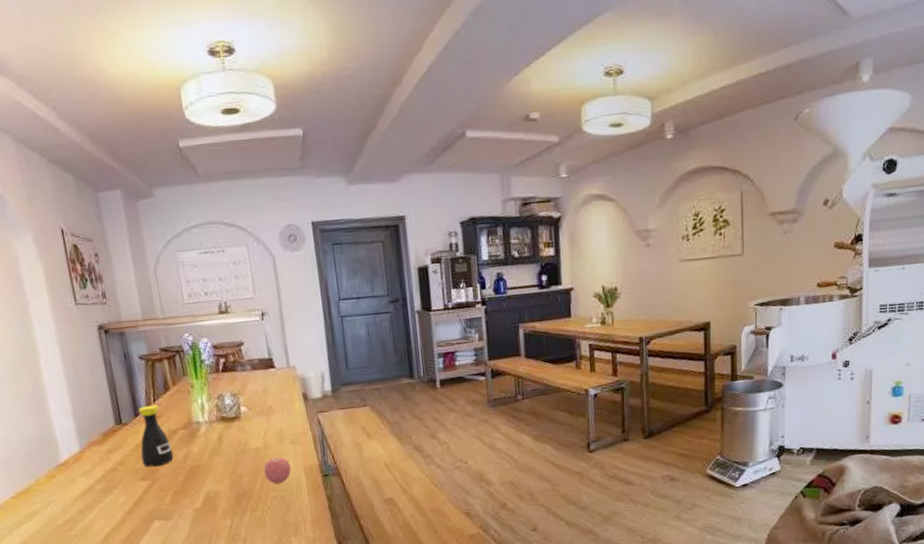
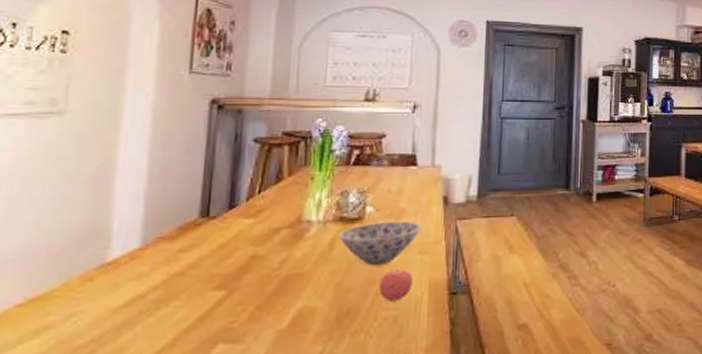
bottle: present [138,404,174,468] -> none [223,196,268,273]
bowl: none [223,417,289,456] -> present [338,221,422,266]

